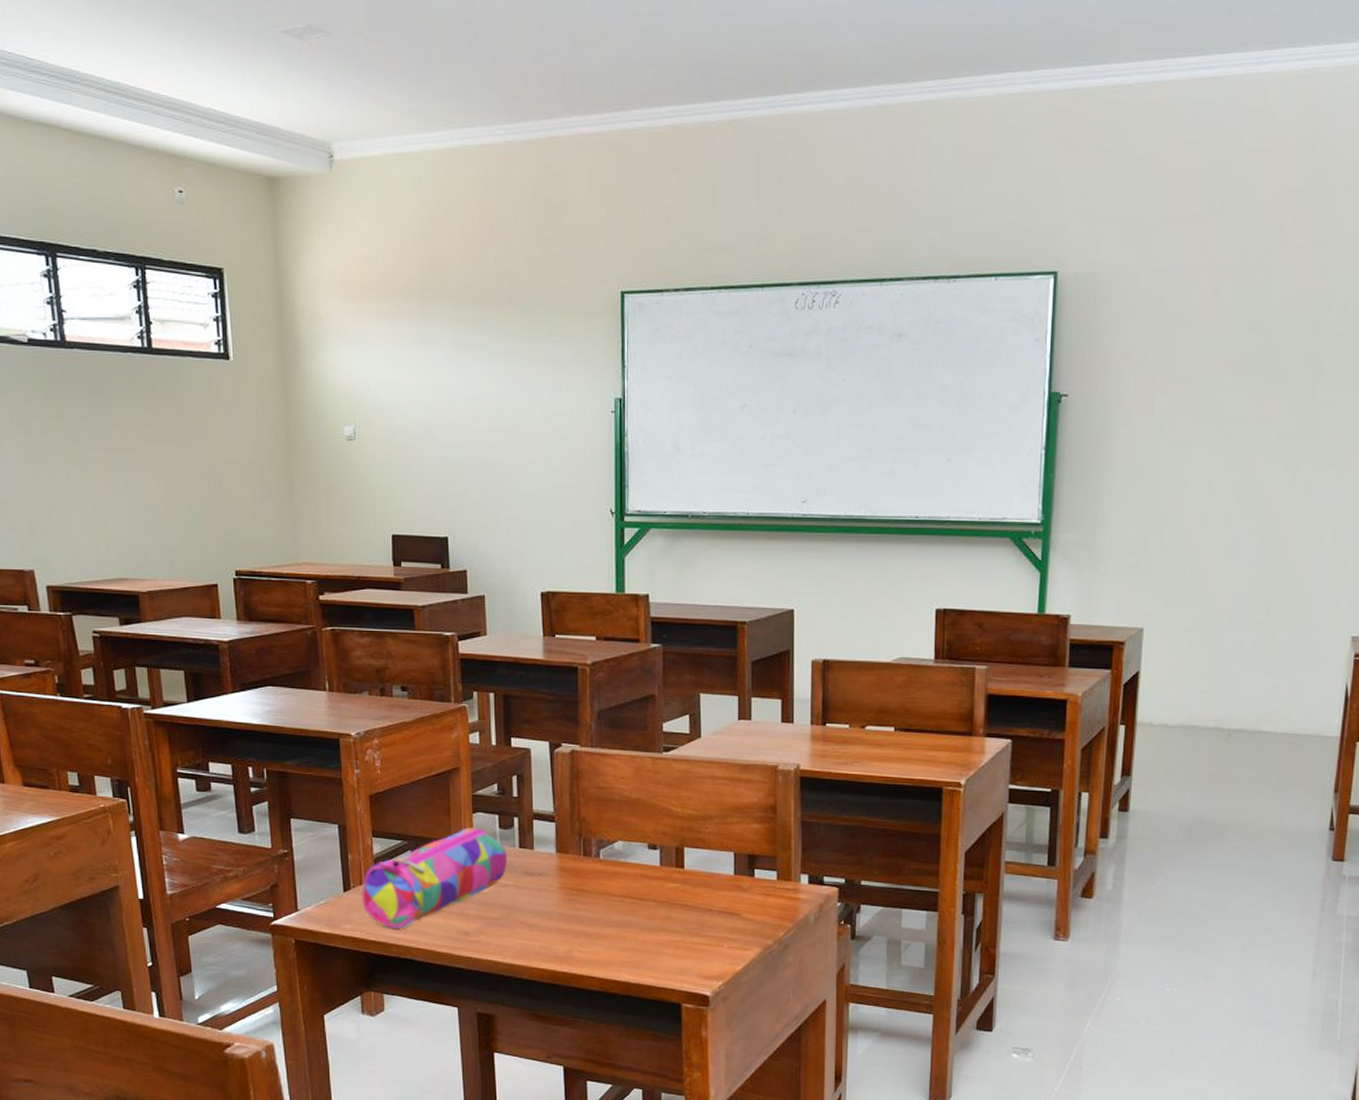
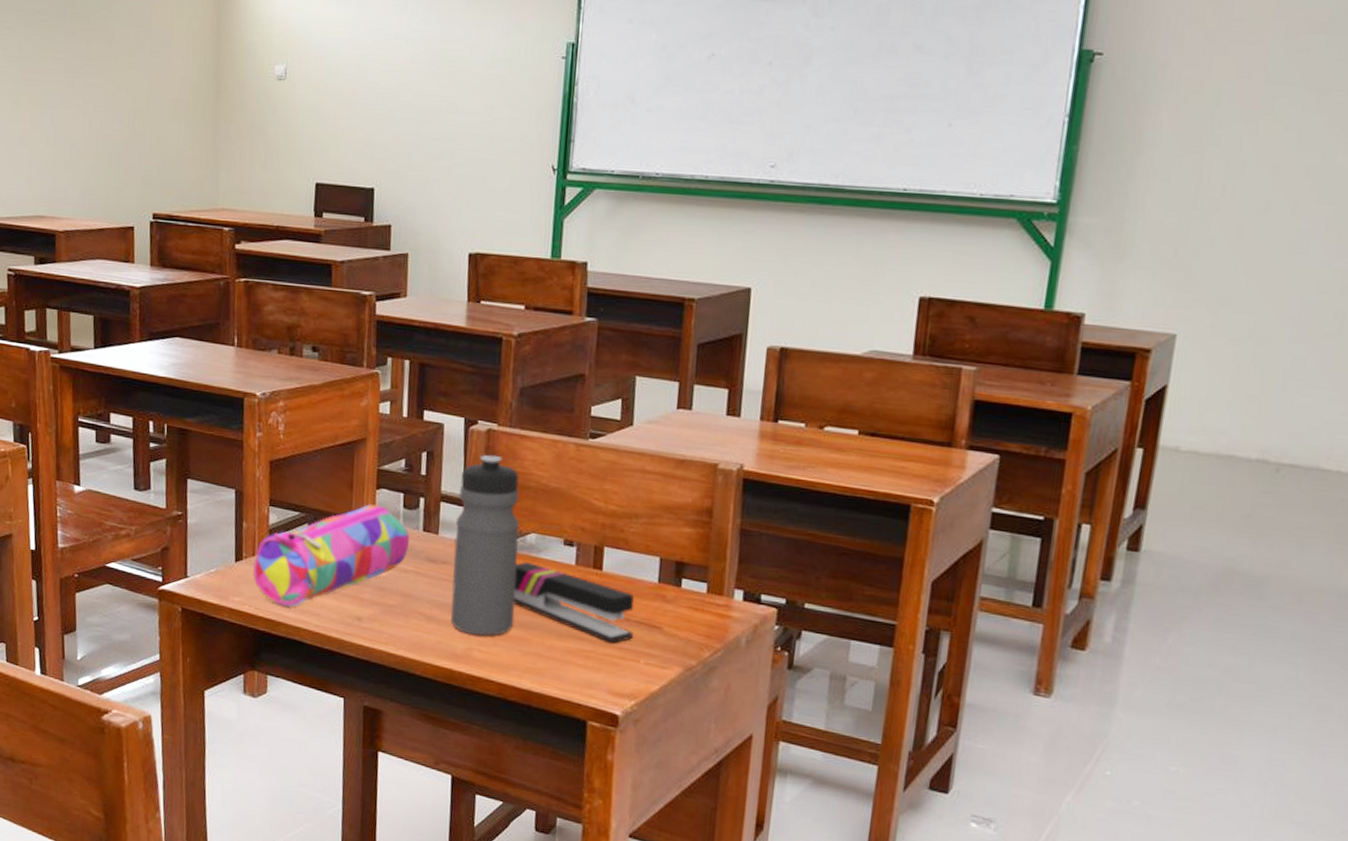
water bottle: none [549,773,609,937] -> present [451,454,520,636]
stapler: none [607,867,716,932] -> present [513,562,635,643]

